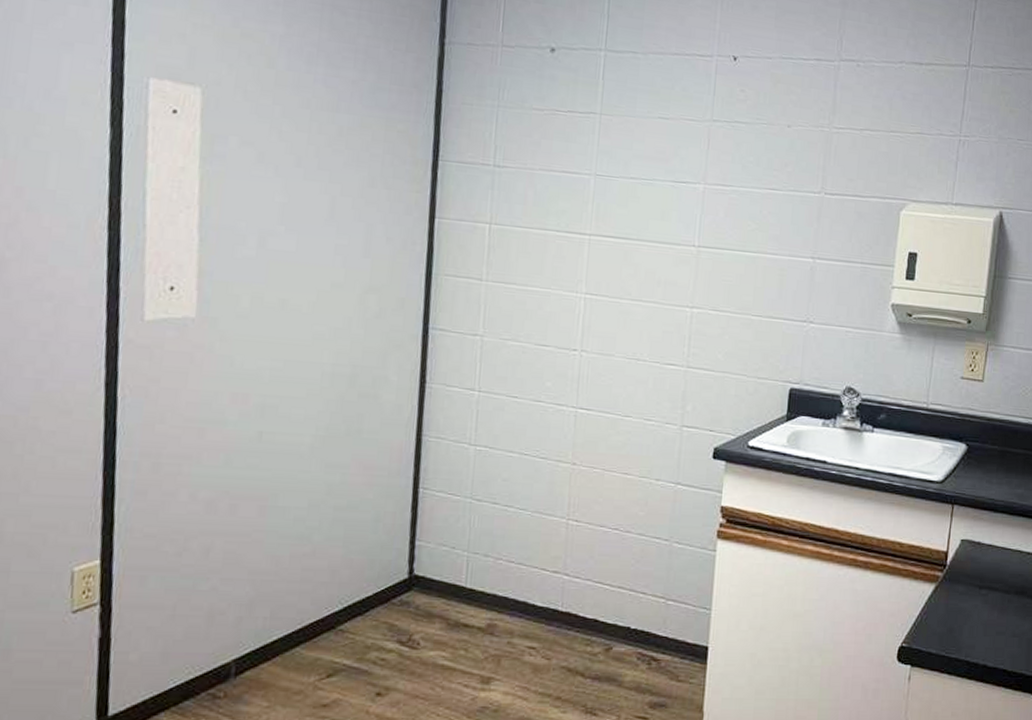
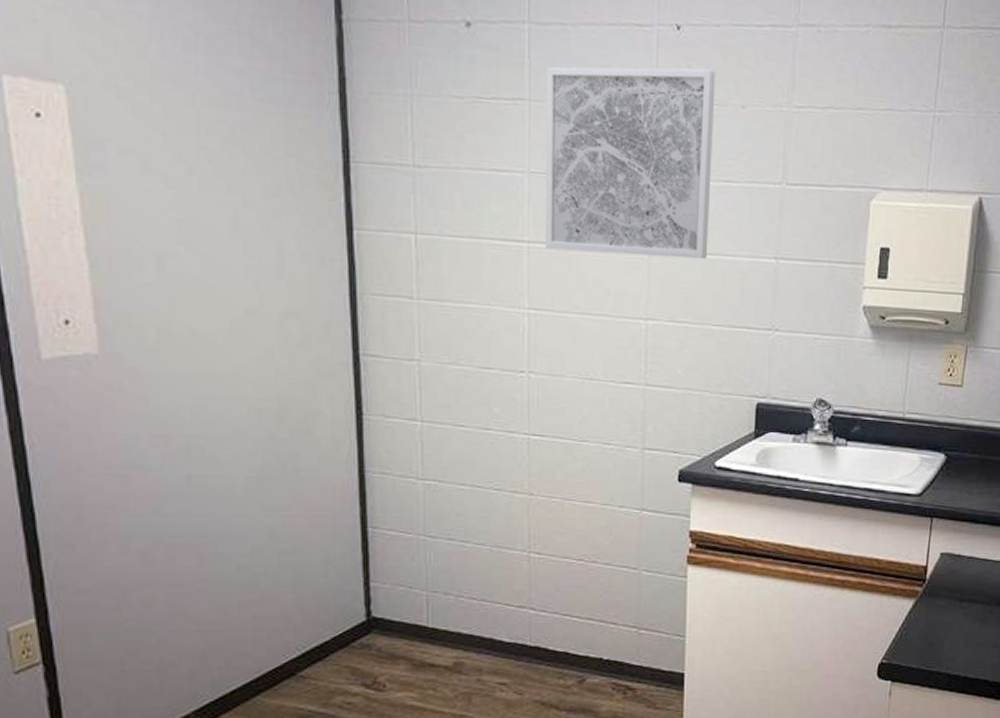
wall art: none [605,87,766,257] -> present [545,66,716,260]

